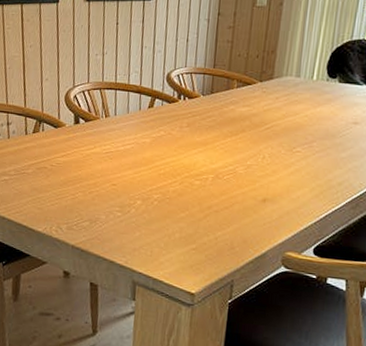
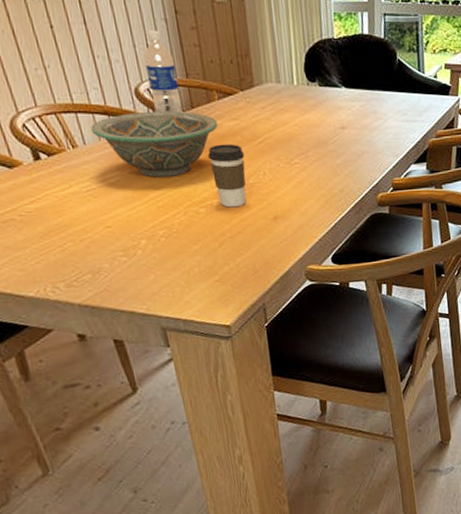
decorative bowl: none [123,93,232,150] -> present [91,110,218,178]
water bottle: none [179,28,207,97] -> present [144,30,183,113]
coffee cup: none [214,126,249,185] -> present [208,144,247,208]

